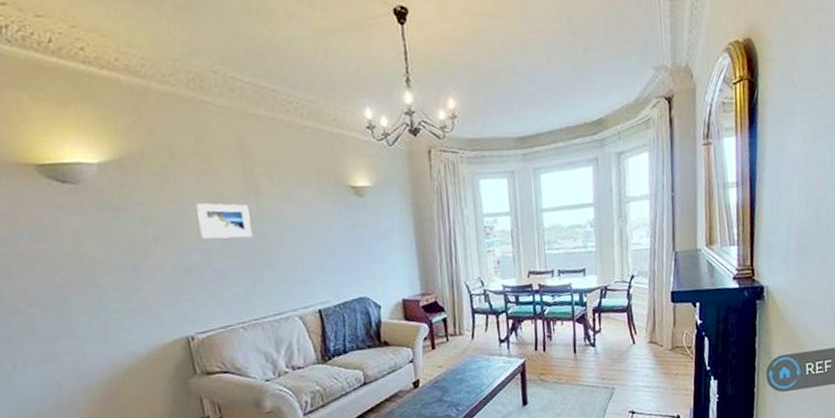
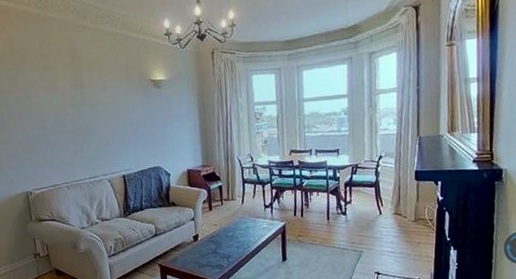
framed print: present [196,203,253,239] -> none [38,92,77,119]

